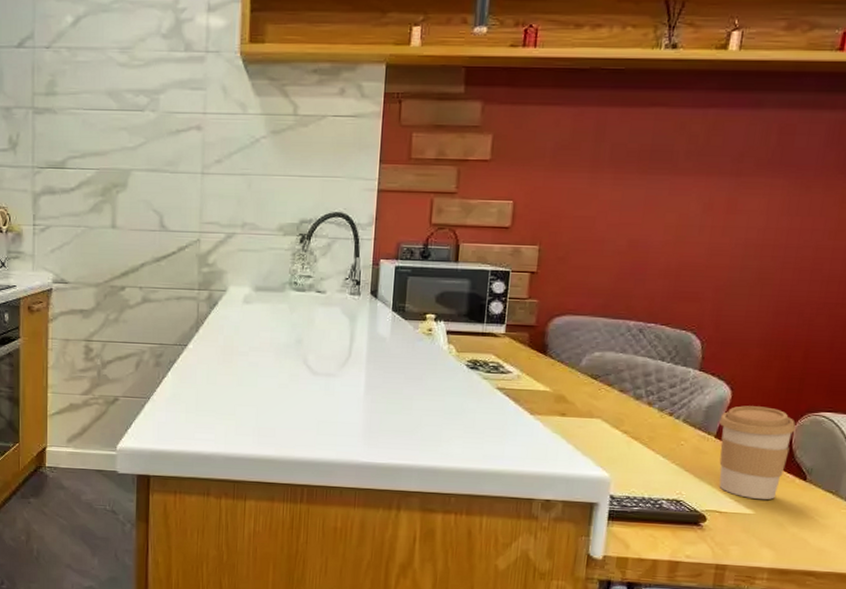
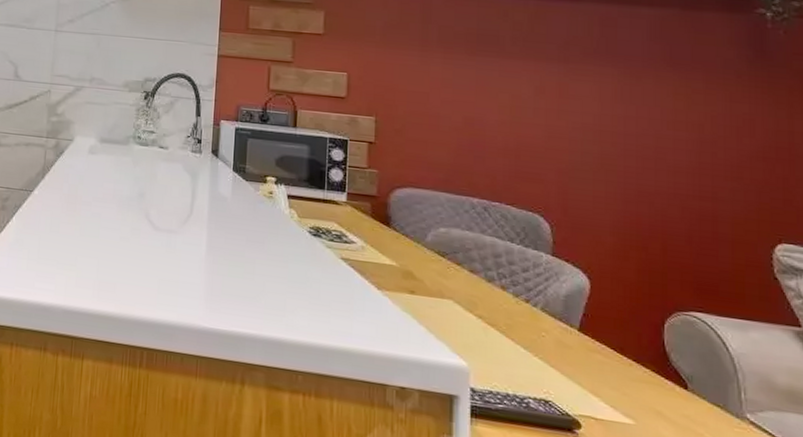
coffee cup: present [719,405,796,500] -> none [581,297,666,409]

